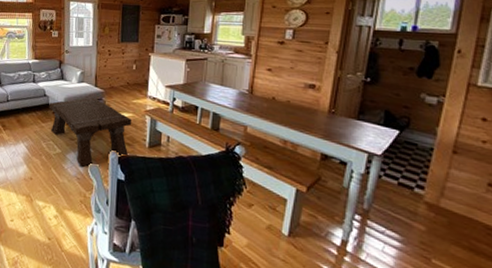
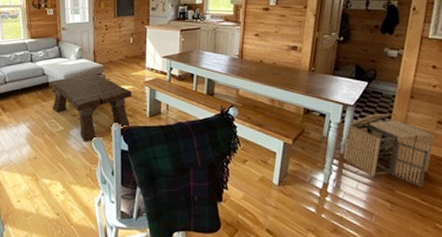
storage bin: none [367,167,484,259] -> present [343,113,435,187]

